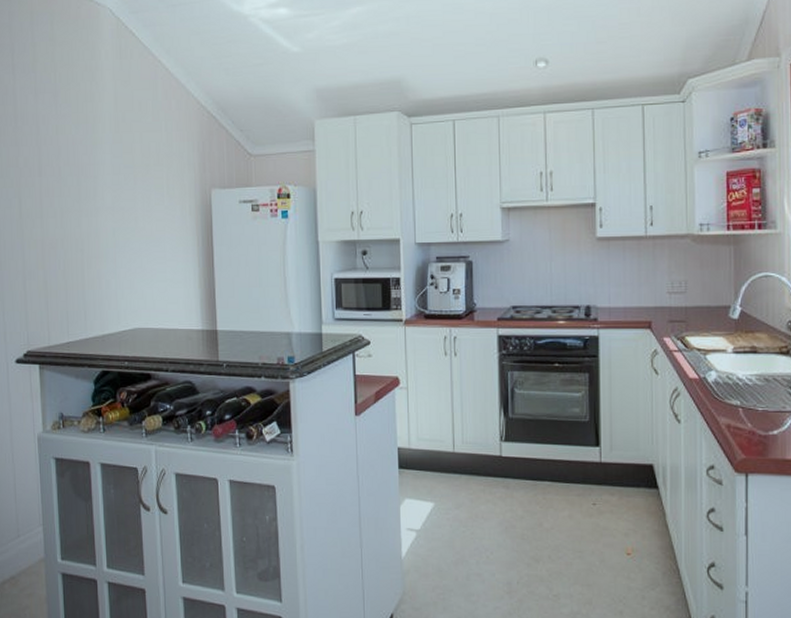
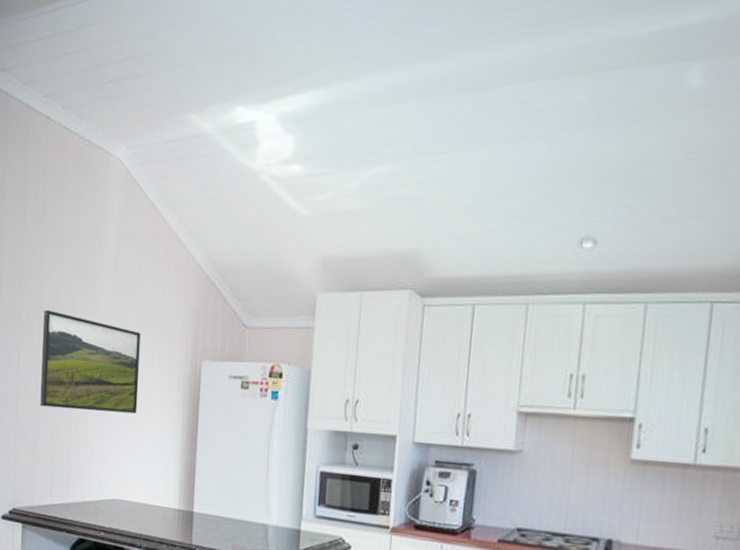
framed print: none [43,154,151,248] -> present [40,309,141,414]

